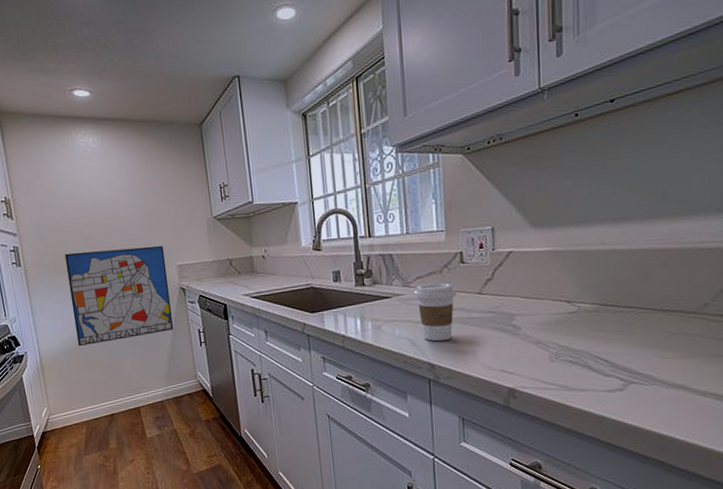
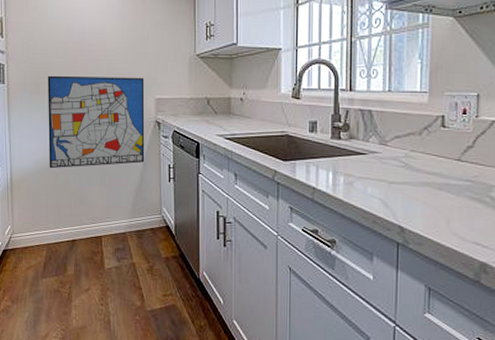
coffee cup: present [414,282,456,342] -> none [391,144,434,205]

